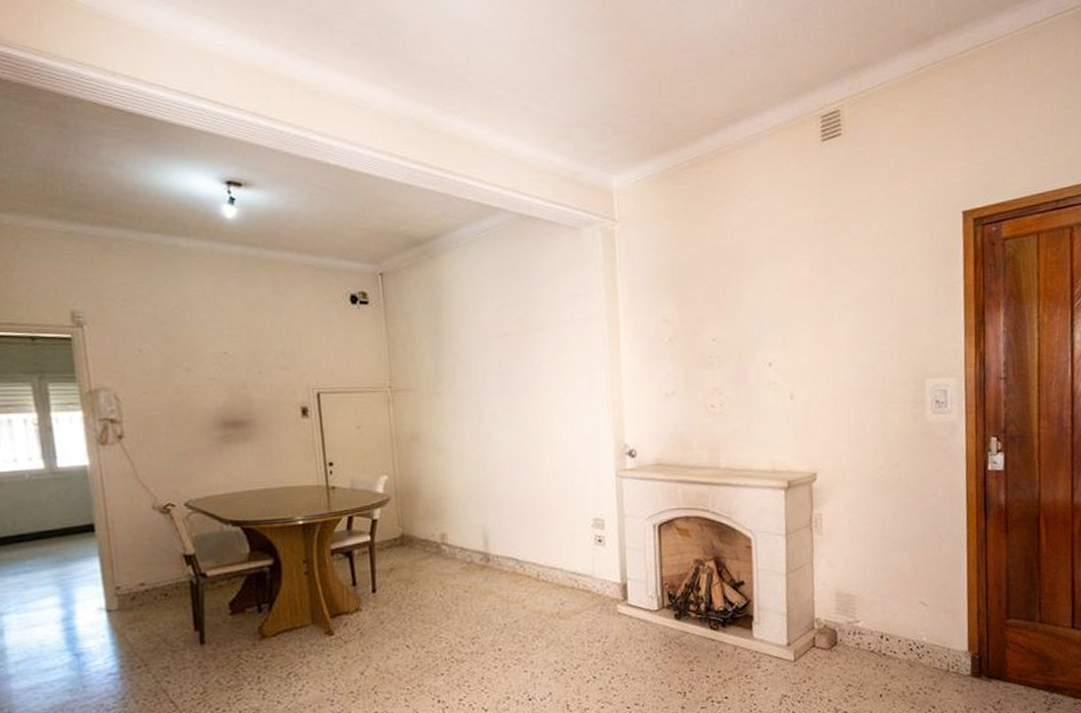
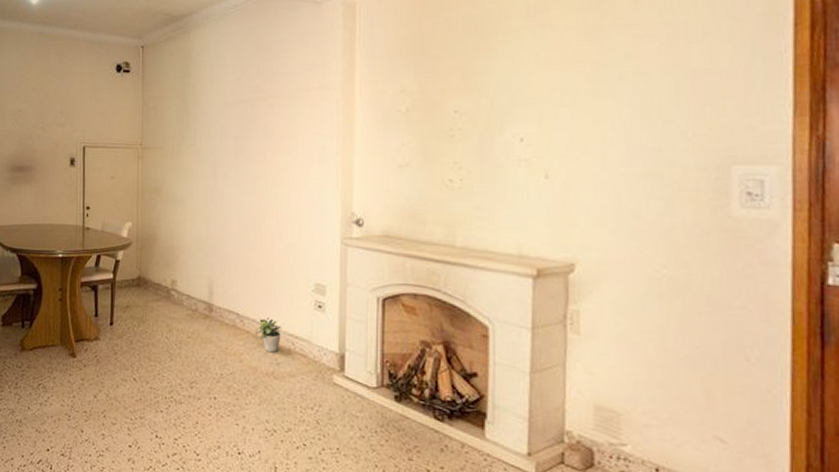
potted plant: none [539,558,564,594] -> present [258,317,281,353]

